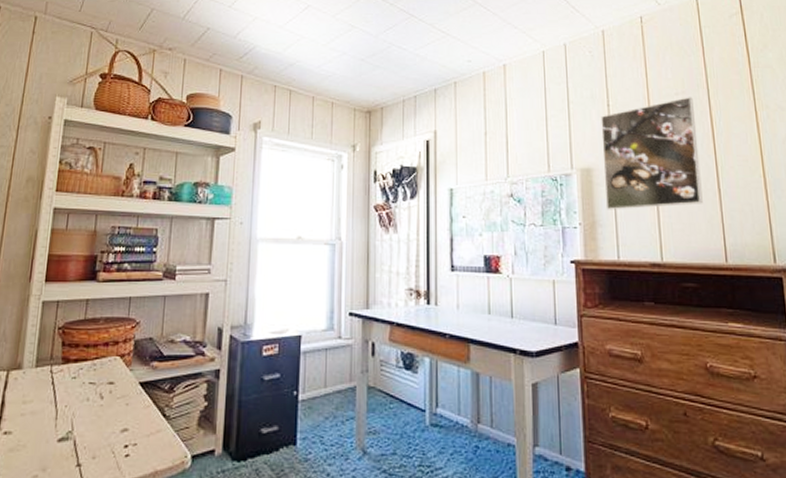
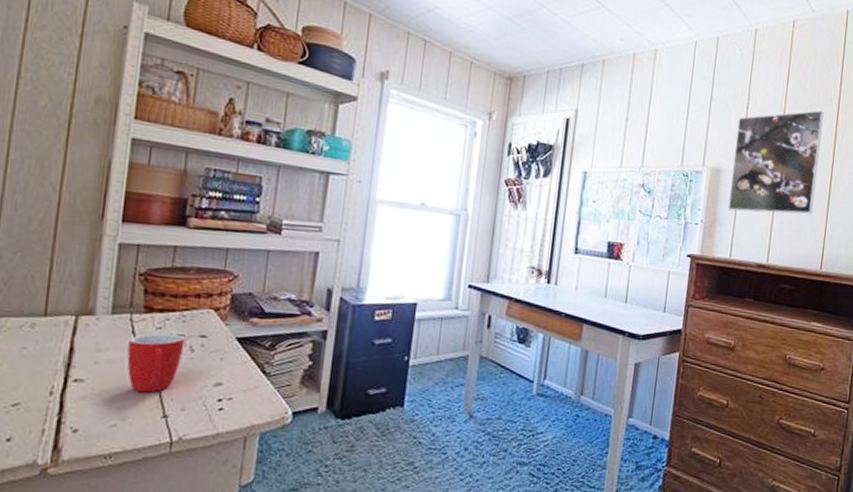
mug: none [47,382,96,442] -> present [127,332,185,393]

